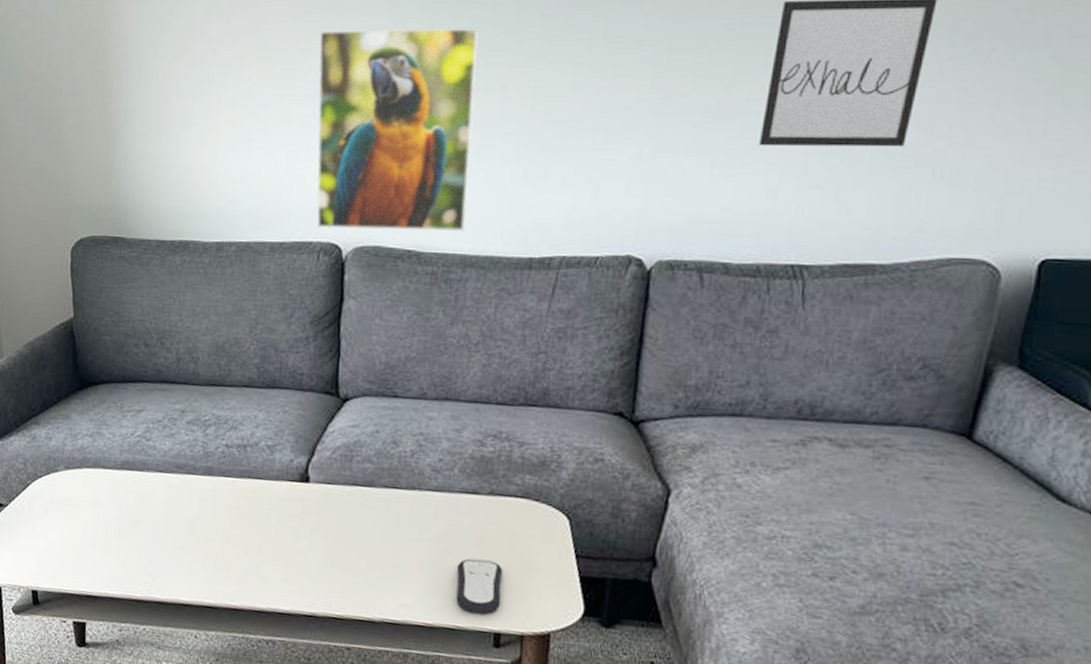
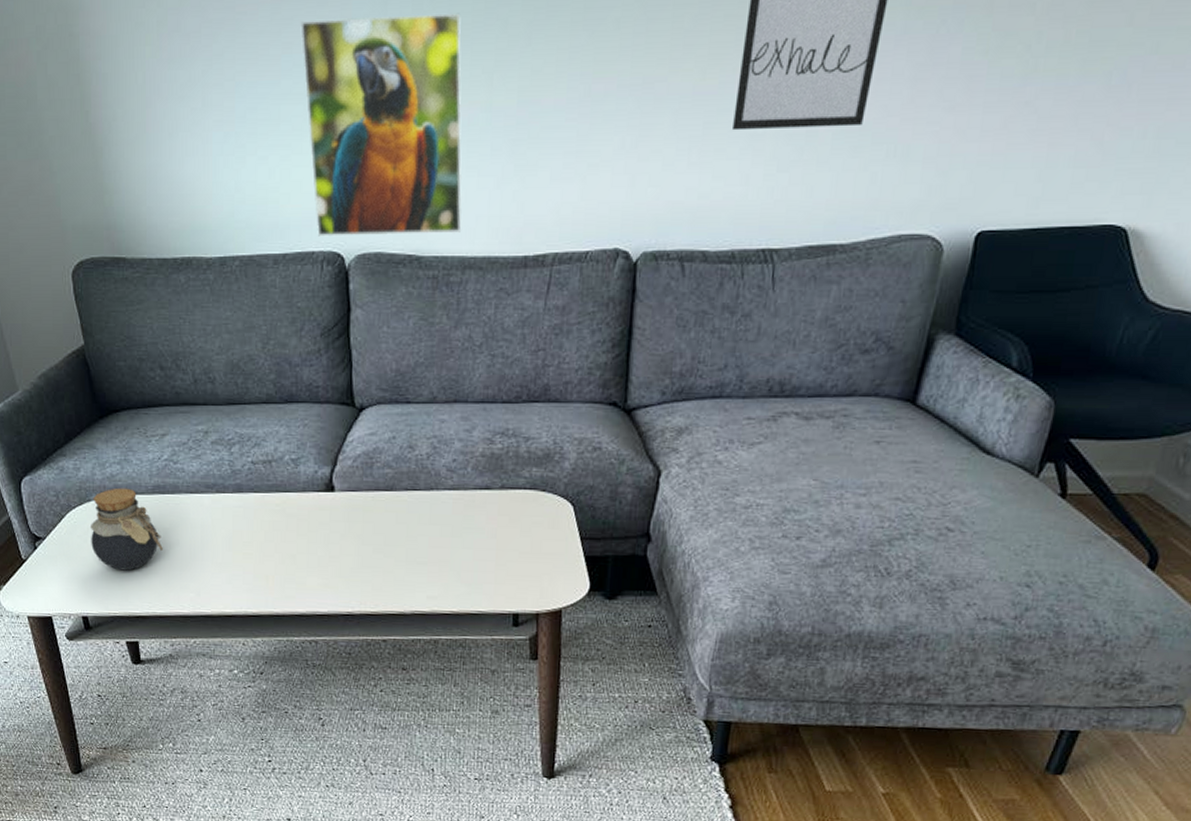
jar: none [51,460,124,547] -> present [91,487,163,571]
remote control: present [456,558,503,615] -> none [476,549,517,599]

